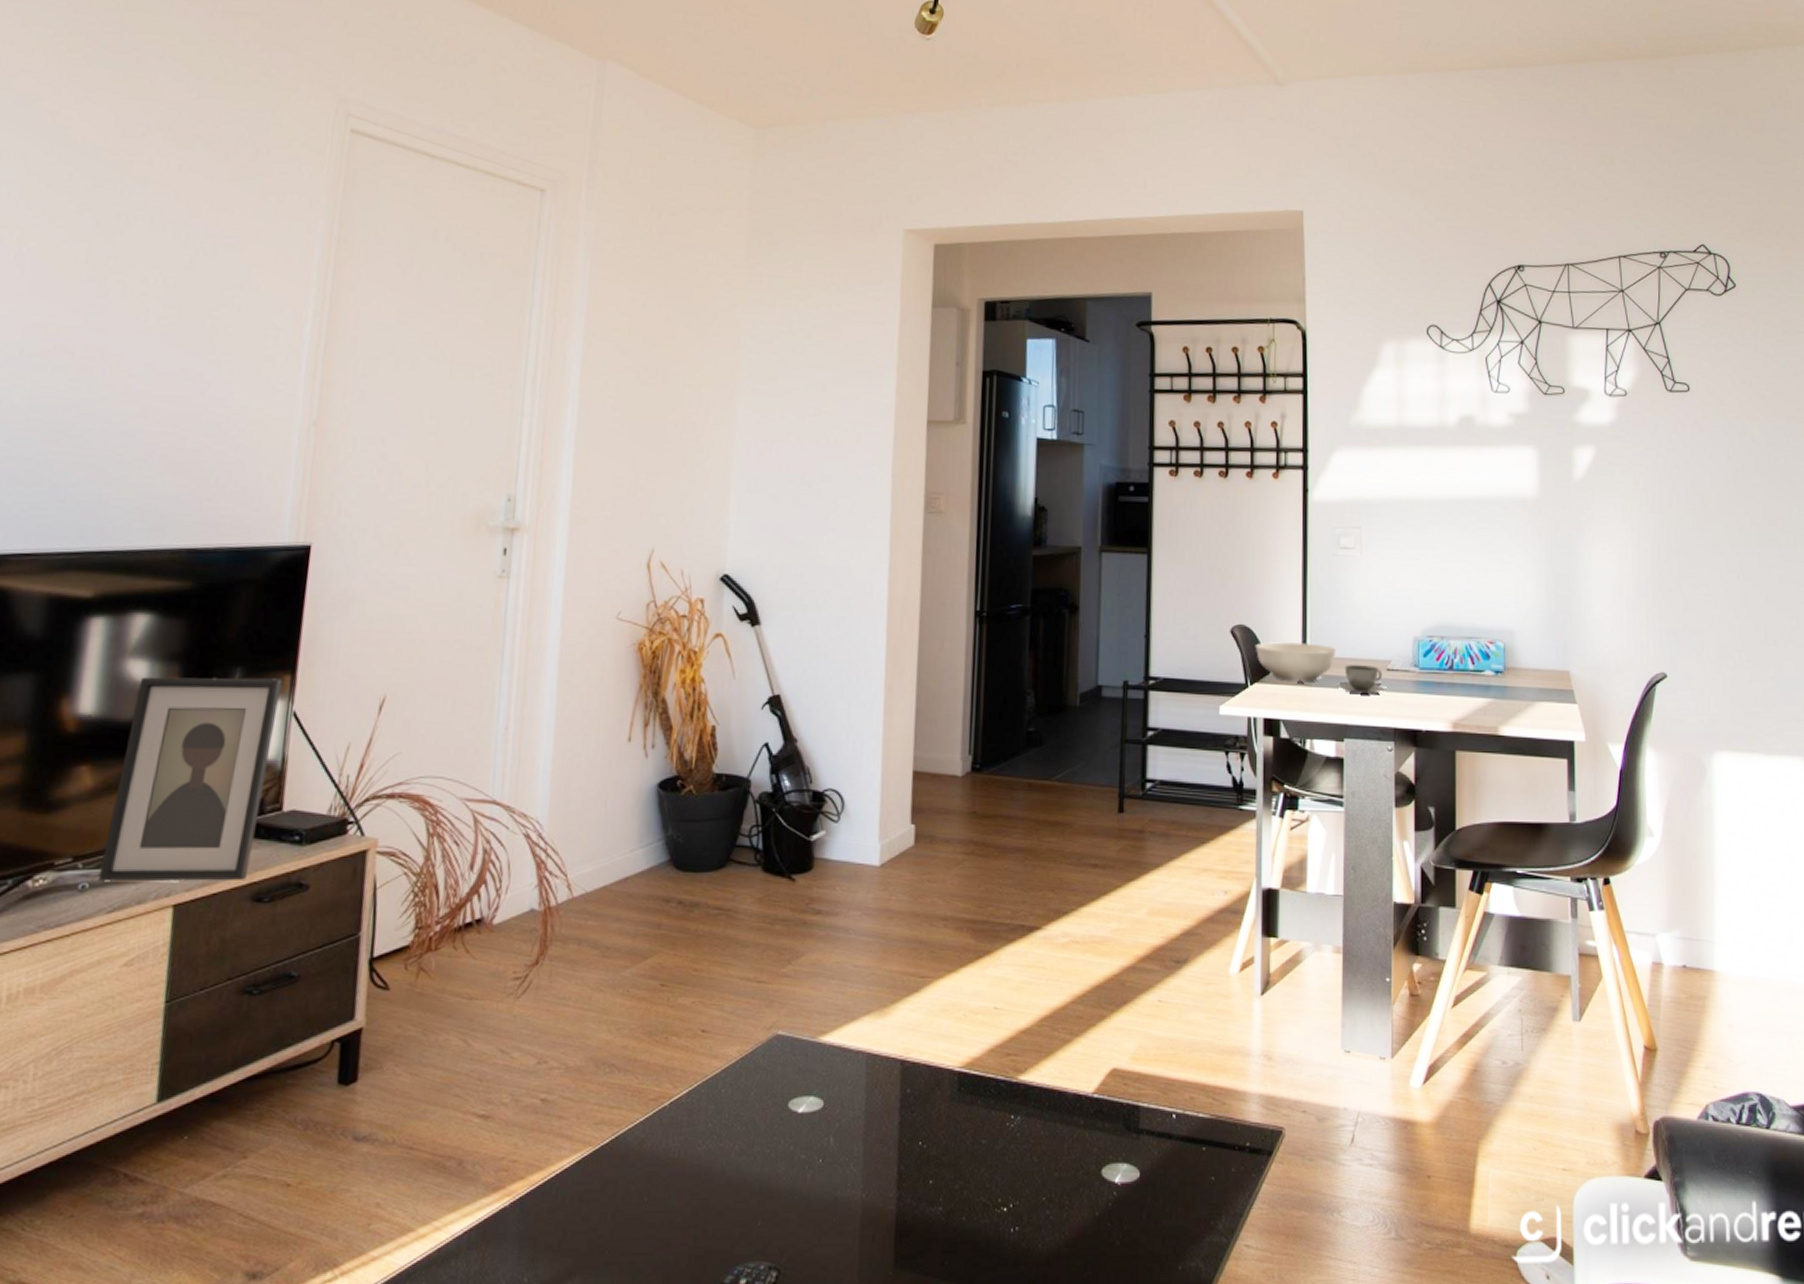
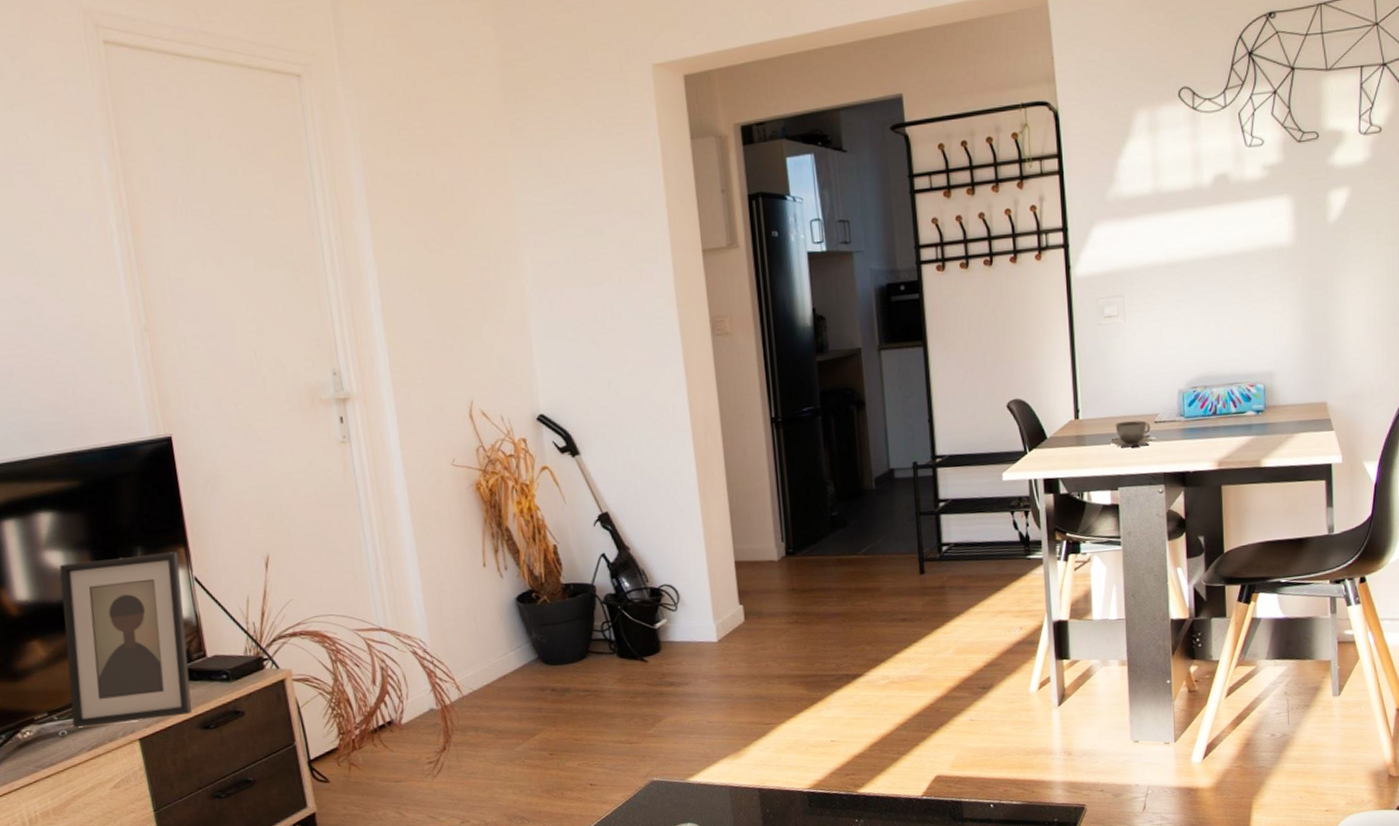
bowl: present [1255,642,1336,681] -> none [1030,407,1107,444]

